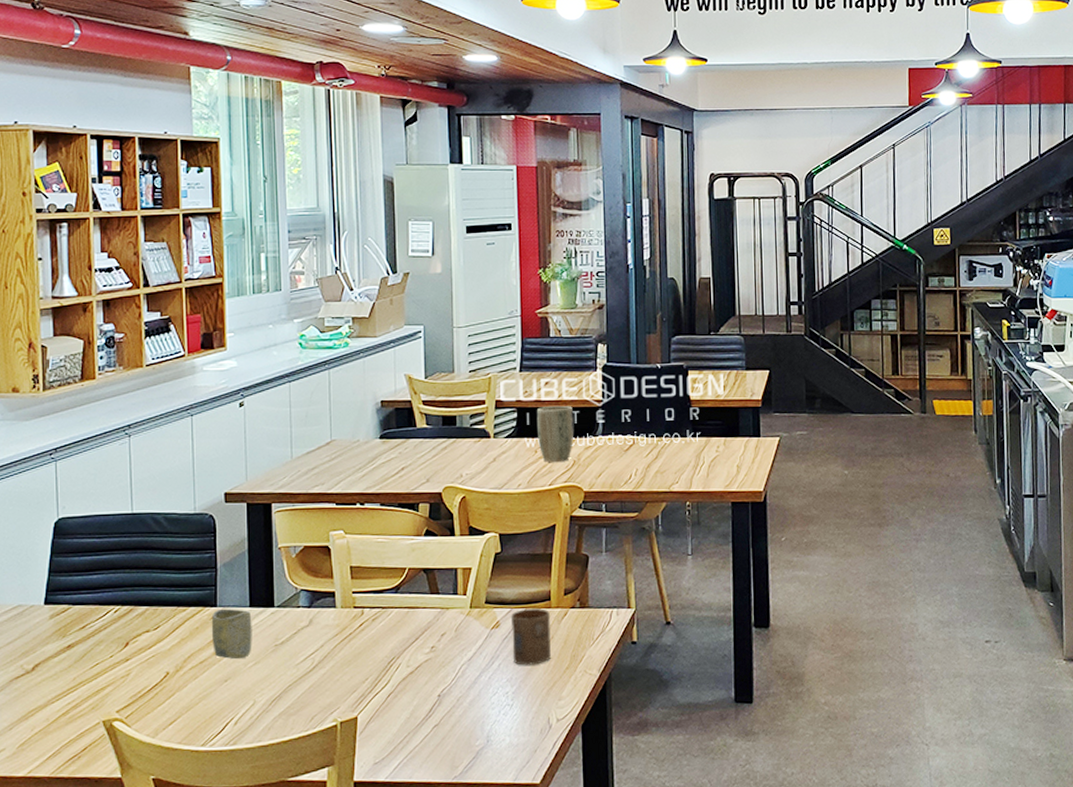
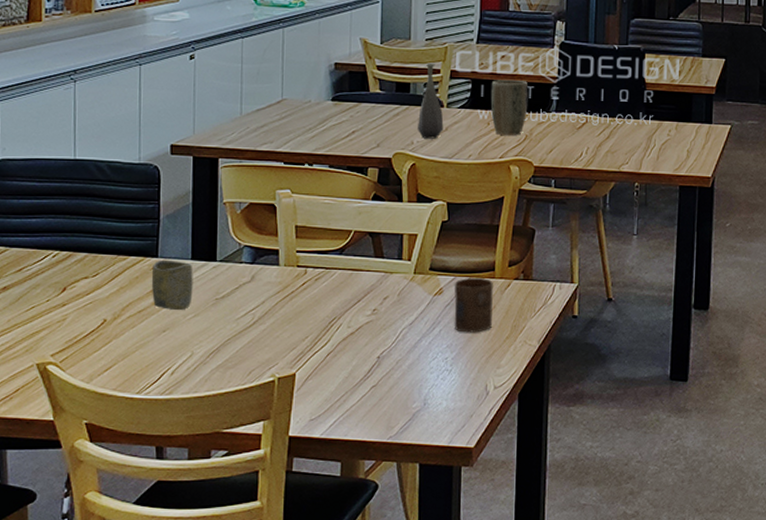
bottle: none [466,394,492,471] -> present [418,62,444,139]

